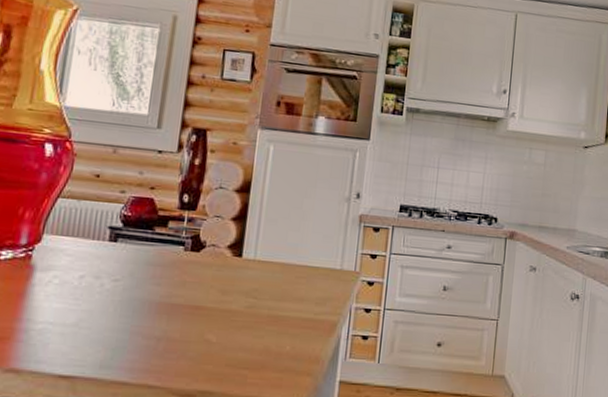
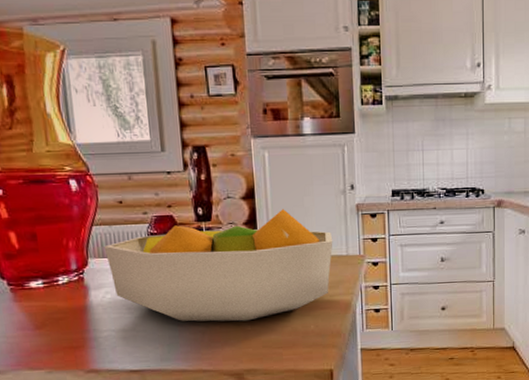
fruit bowl: none [65,209,328,332] -> present [104,209,333,322]

